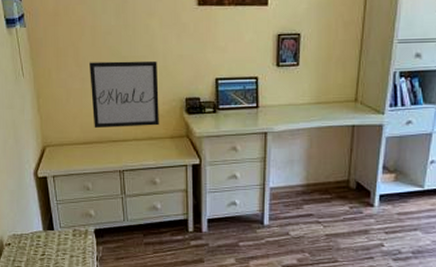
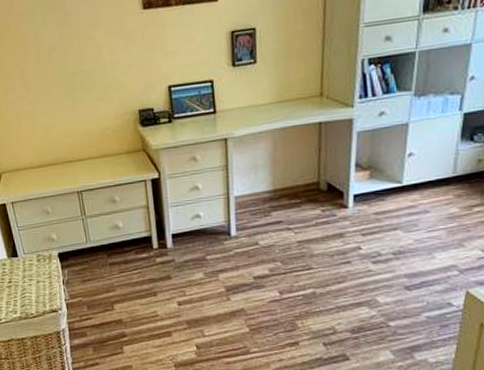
wall art: present [90,60,159,128] -> none [37,73,113,150]

